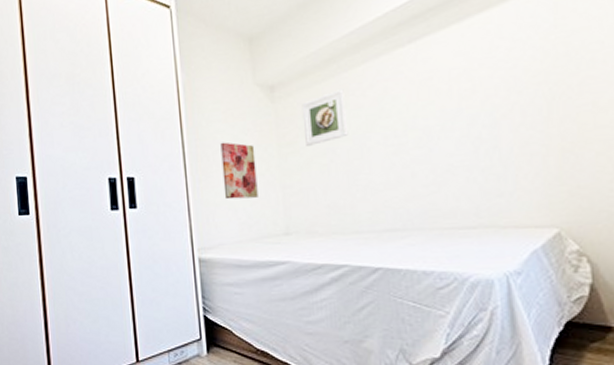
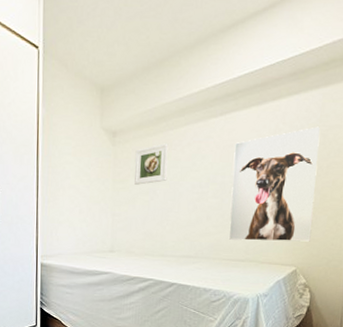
wall art: present [220,142,258,200] -> none [67,172,95,220]
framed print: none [435,33,574,201] -> present [228,126,321,242]

